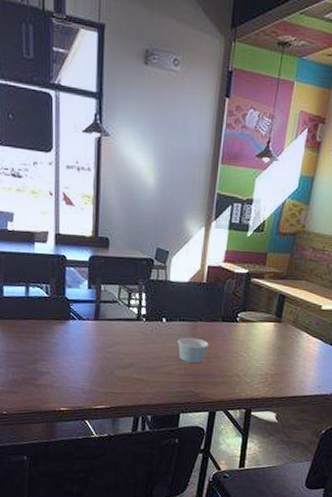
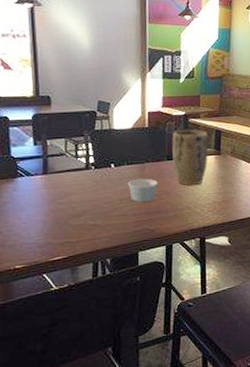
plant pot: none [227,290,270,353] -> present [172,130,209,186]

